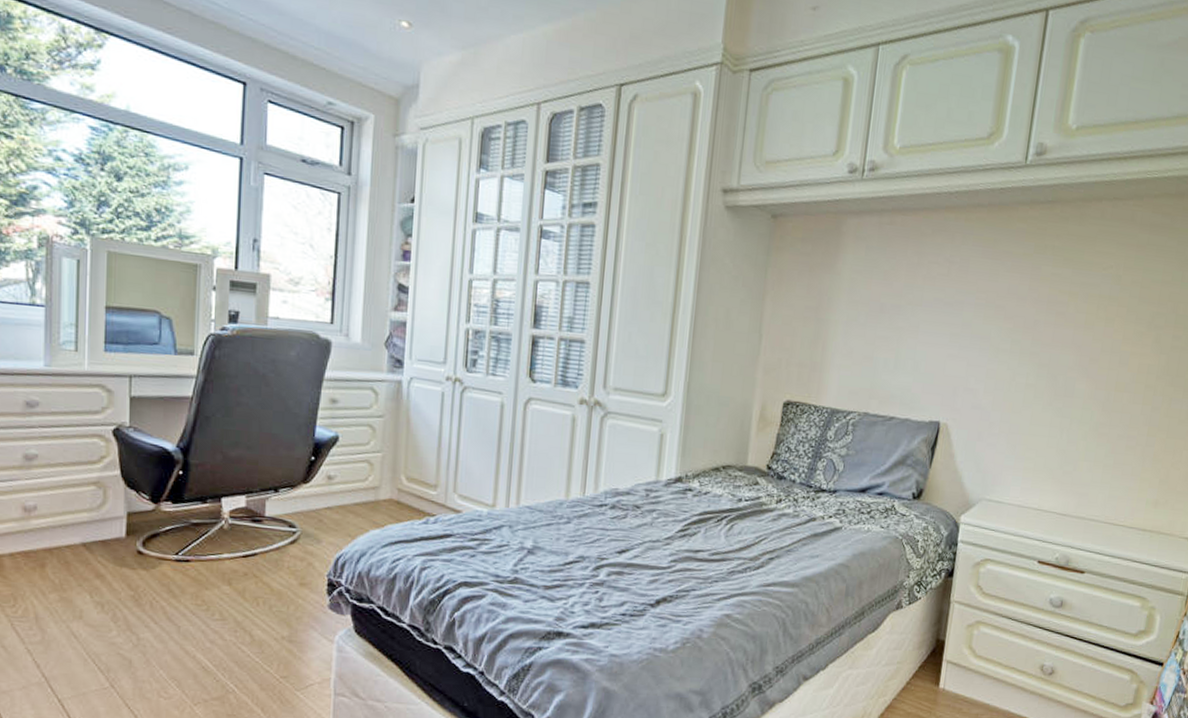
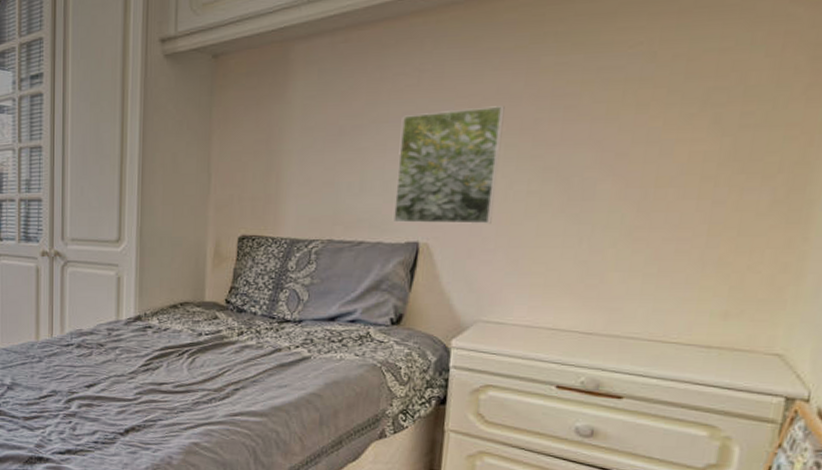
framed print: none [919,301,1013,410] -> present [392,106,505,224]

